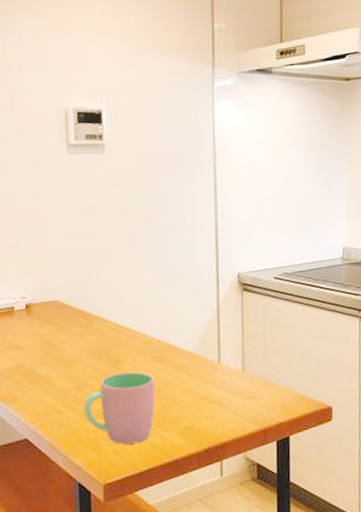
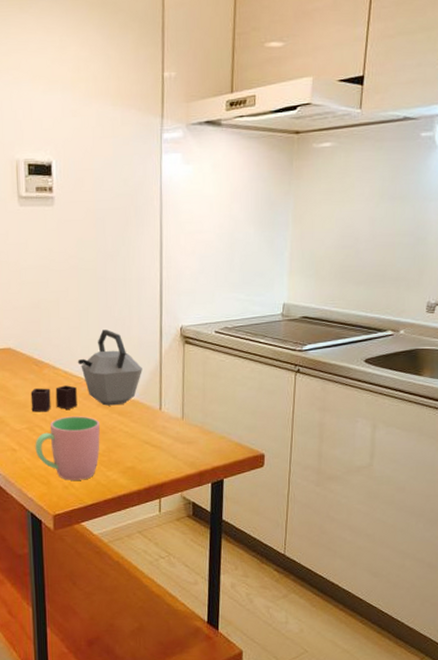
kettle: none [79,278,199,369] -> present [30,329,142,412]

